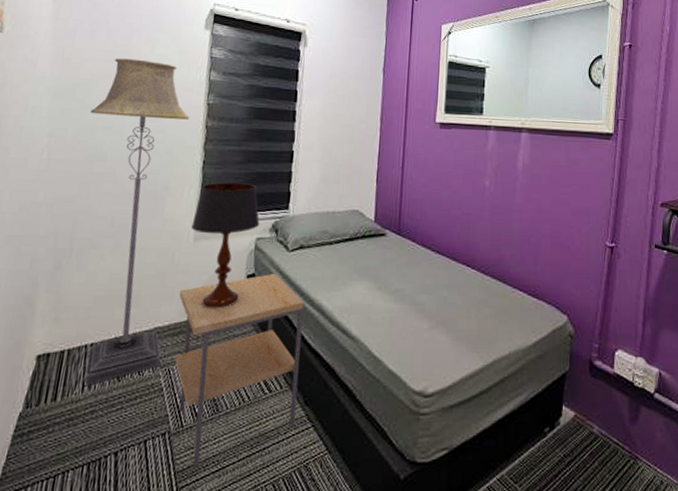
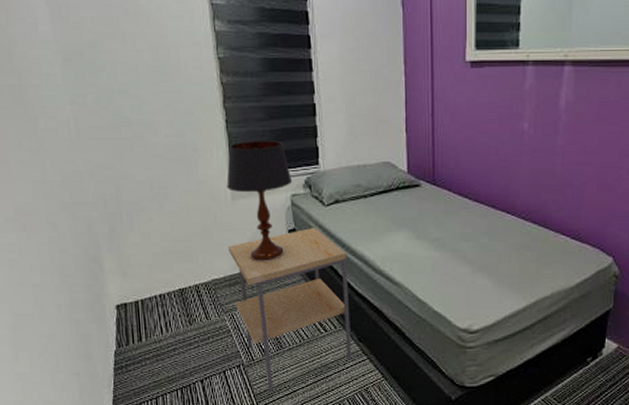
floor lamp: present [84,58,190,385] -> none [102,13,224,329]

